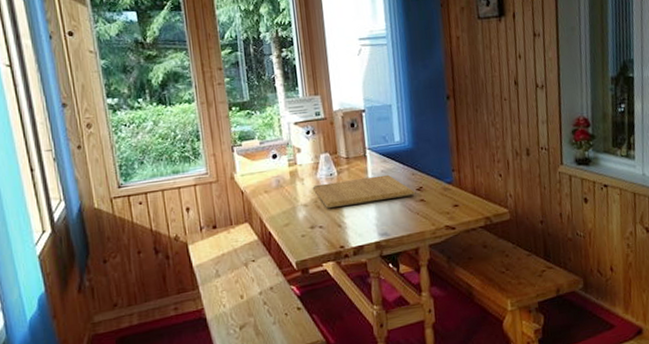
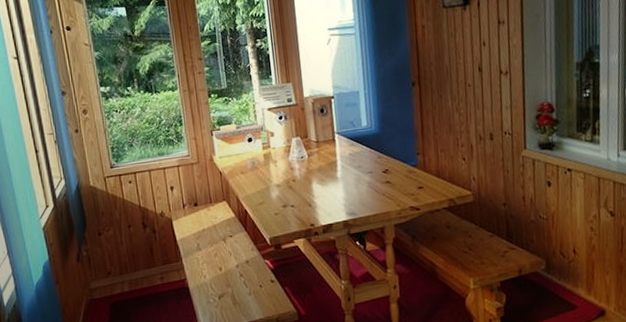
chopping board: present [312,174,416,209] -> none [284,157,382,189]

